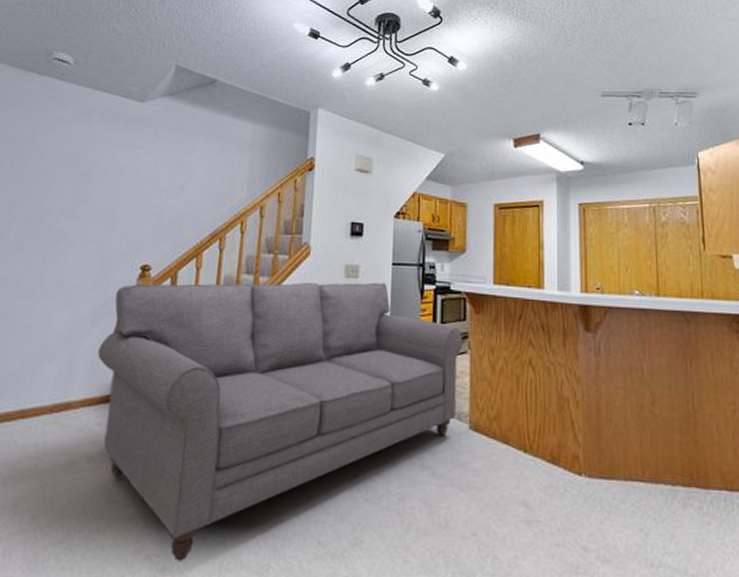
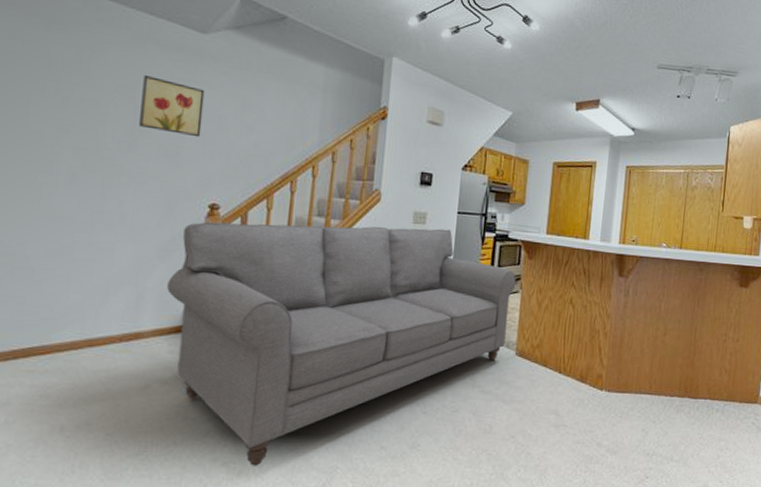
wall art: none [81,145,141,200] -> present [139,75,205,138]

